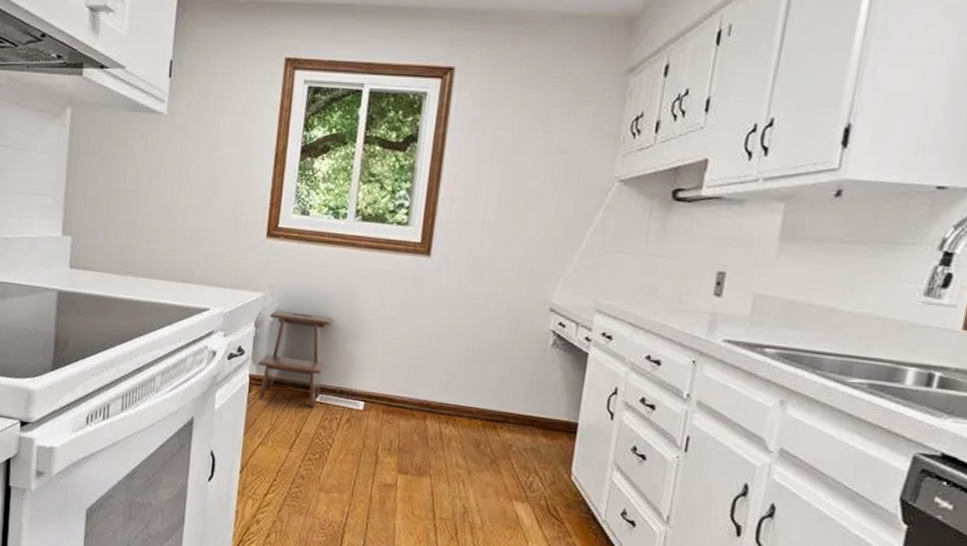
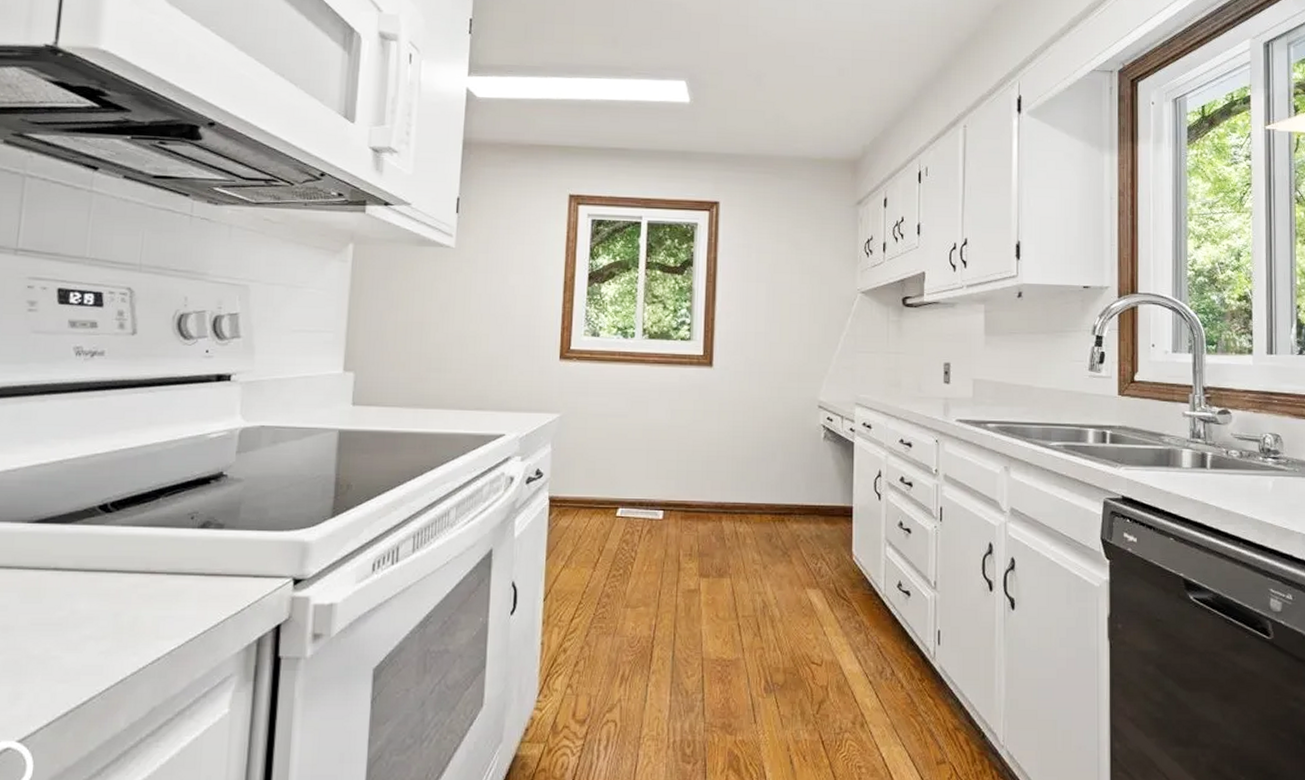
step stool: present [257,310,332,408] -> none [556,430,627,523]

